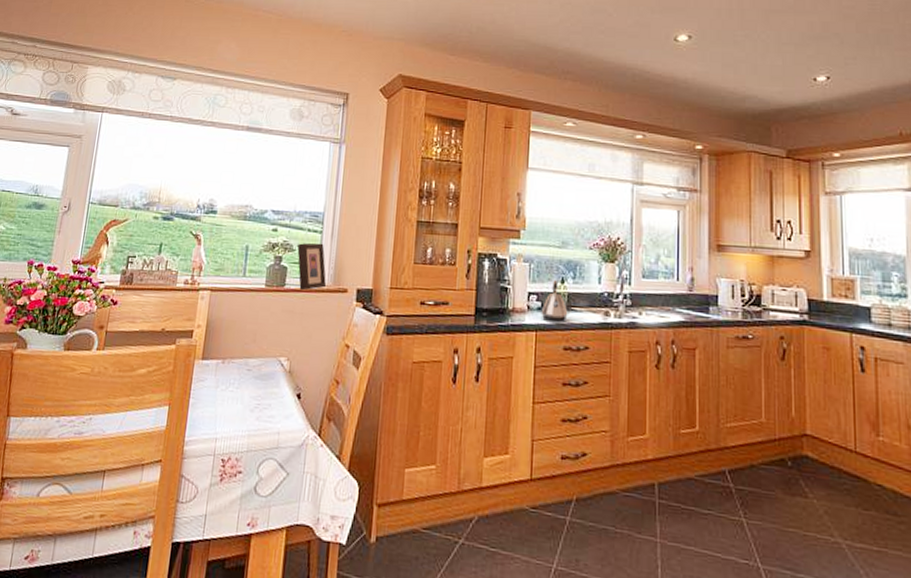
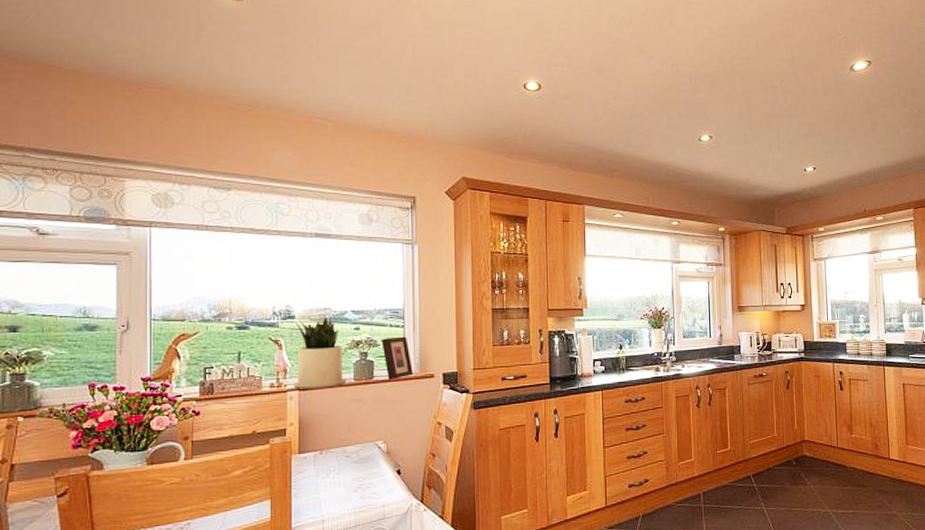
planter: none [206,215,258,292] -> present [293,318,347,390]
kettle: present [541,280,568,324] -> none [605,347,627,382]

